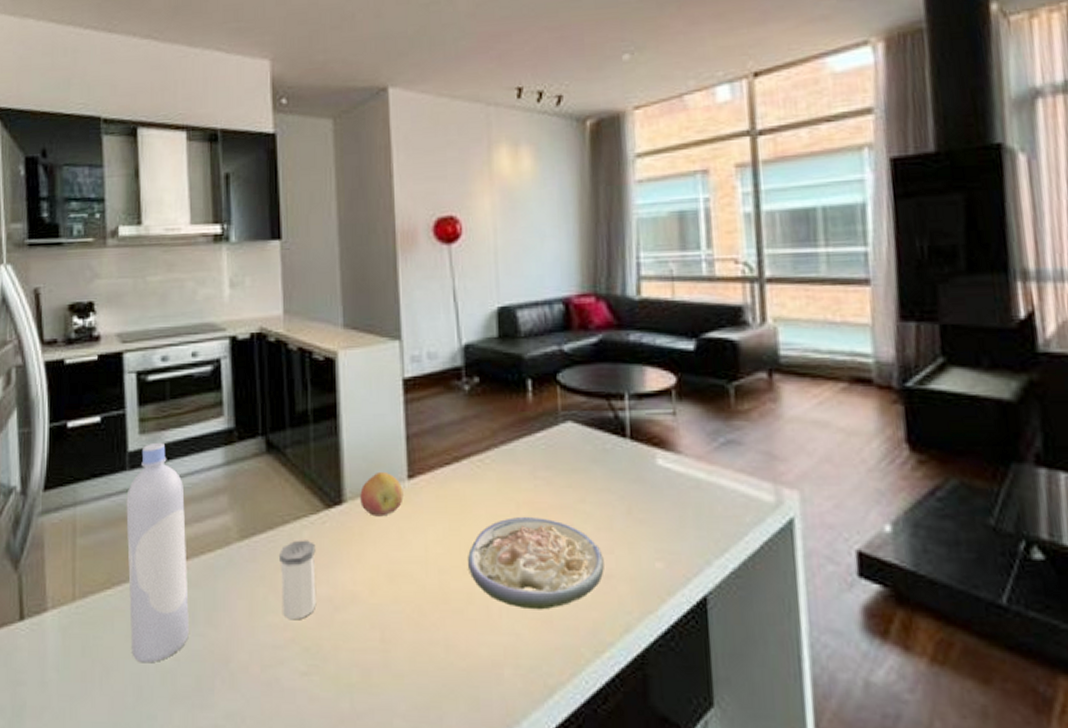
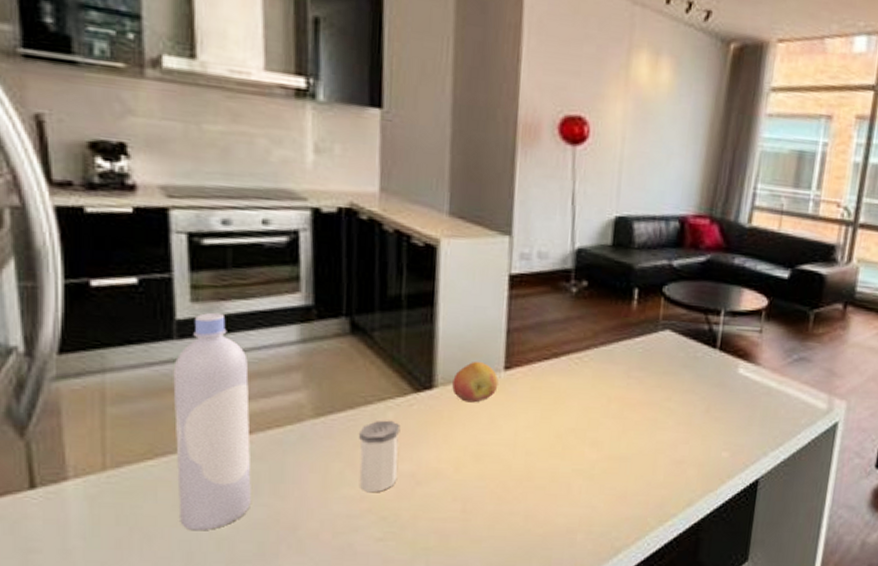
soup: present [468,516,604,610] -> none [555,409,679,488]

